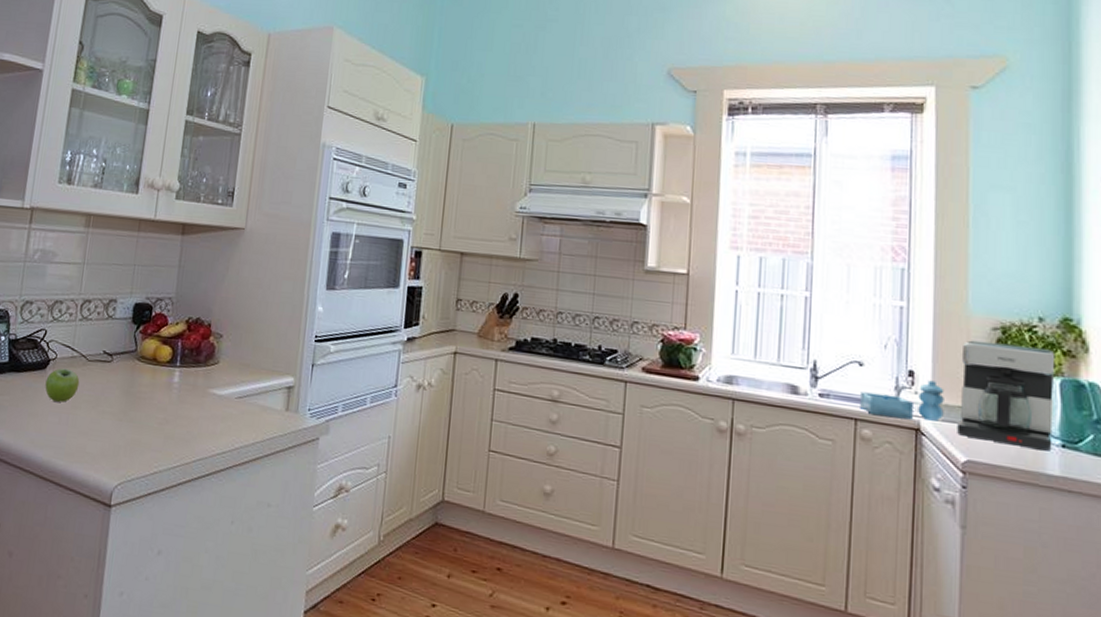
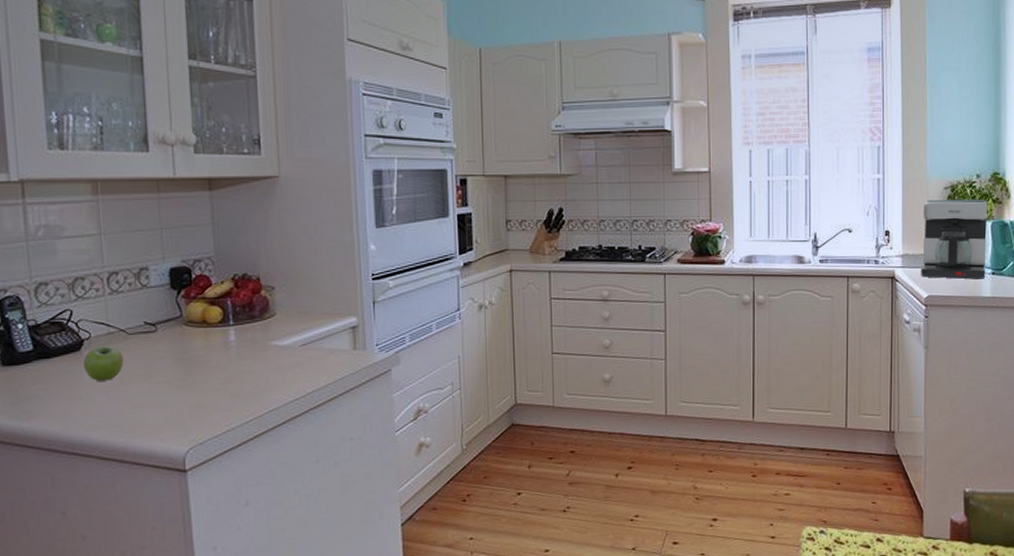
soap dispenser: present [860,380,944,421] -> none [851,236,911,271]

